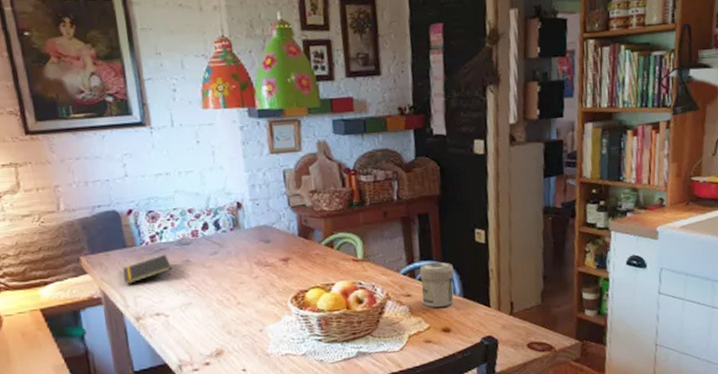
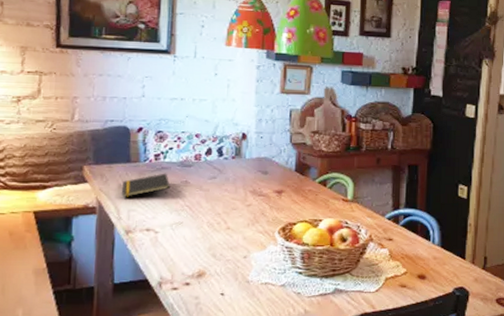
jar: present [419,261,454,308] -> none [402,210,435,255]

